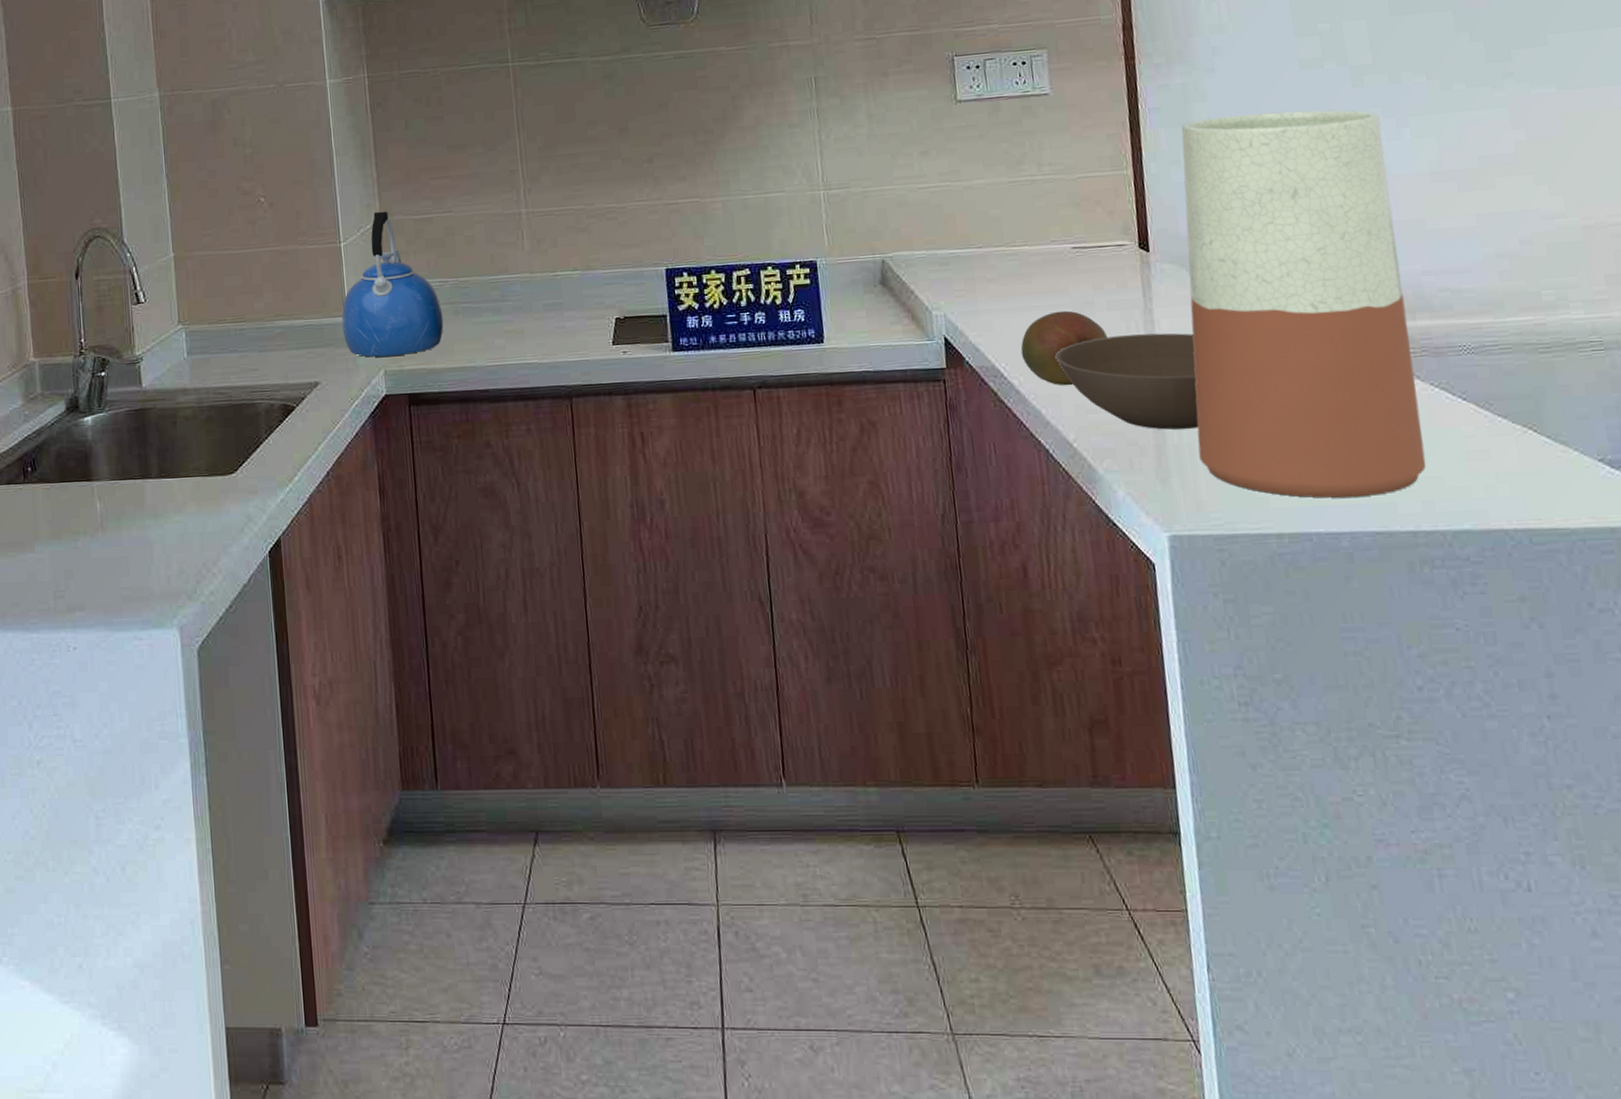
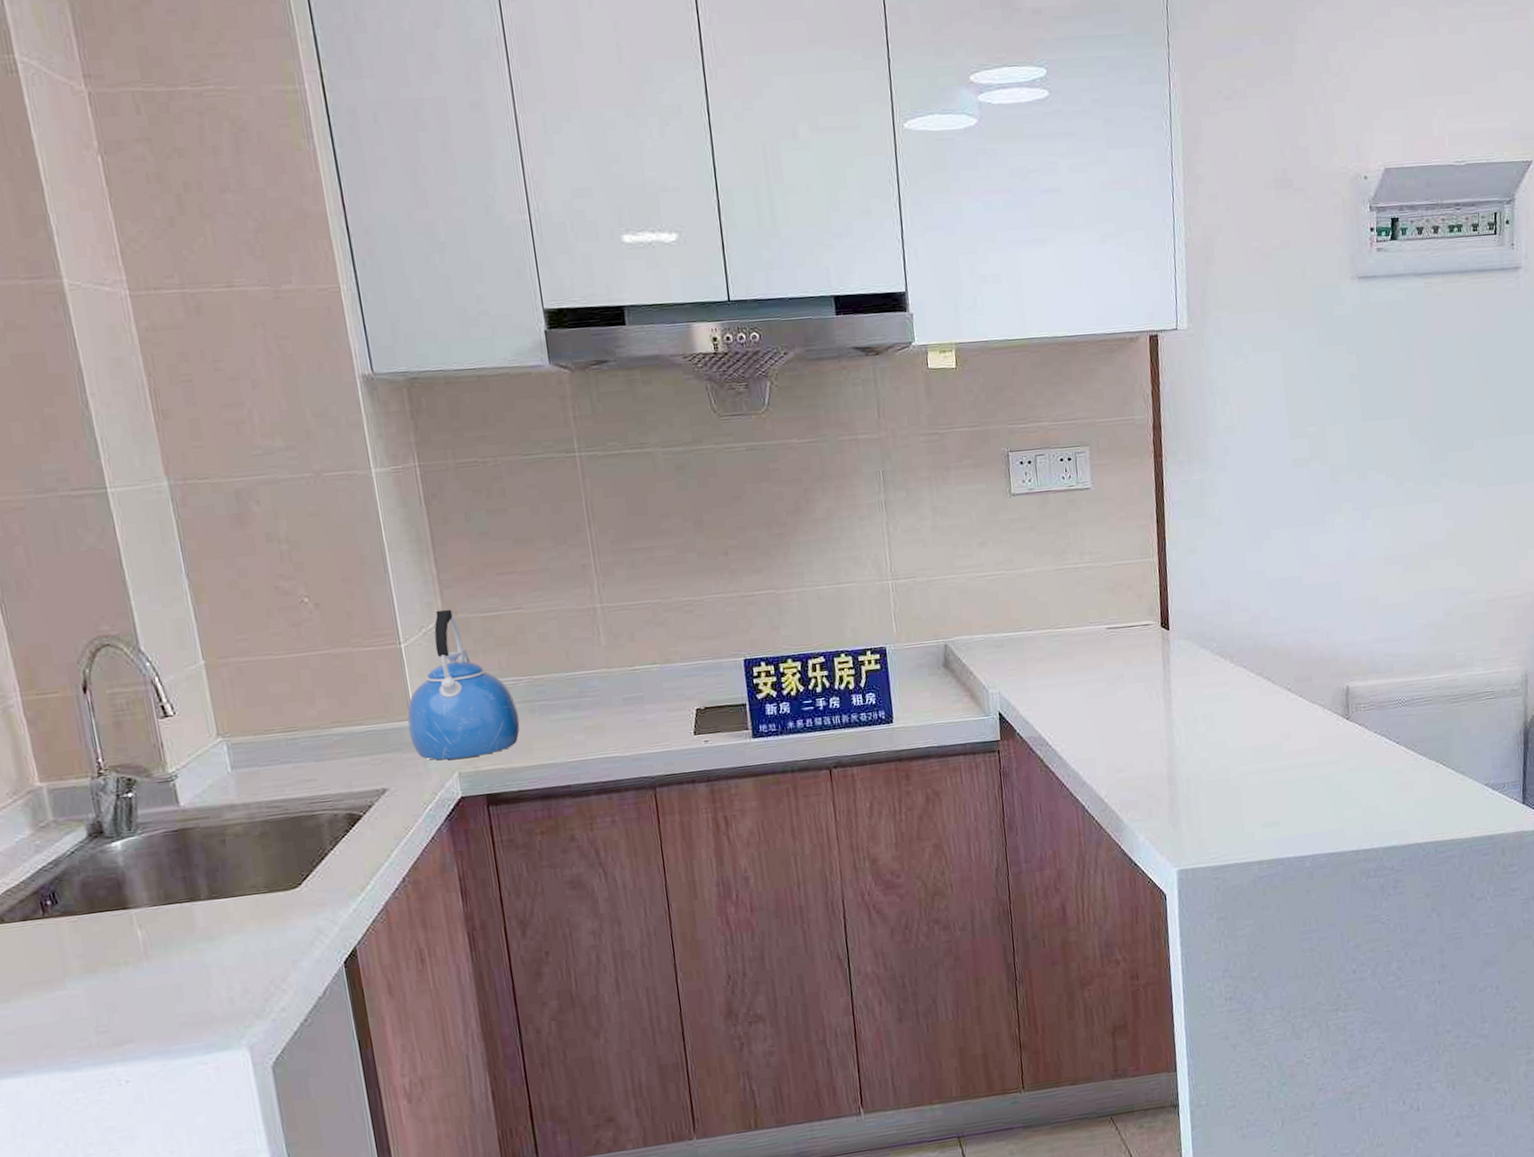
fruit: present [1020,310,1107,386] -> none [1063,684,1134,750]
bowl: present [1055,333,1199,430] -> none [1091,699,1204,783]
vase: present [1181,110,1427,498] -> none [1198,503,1368,830]

